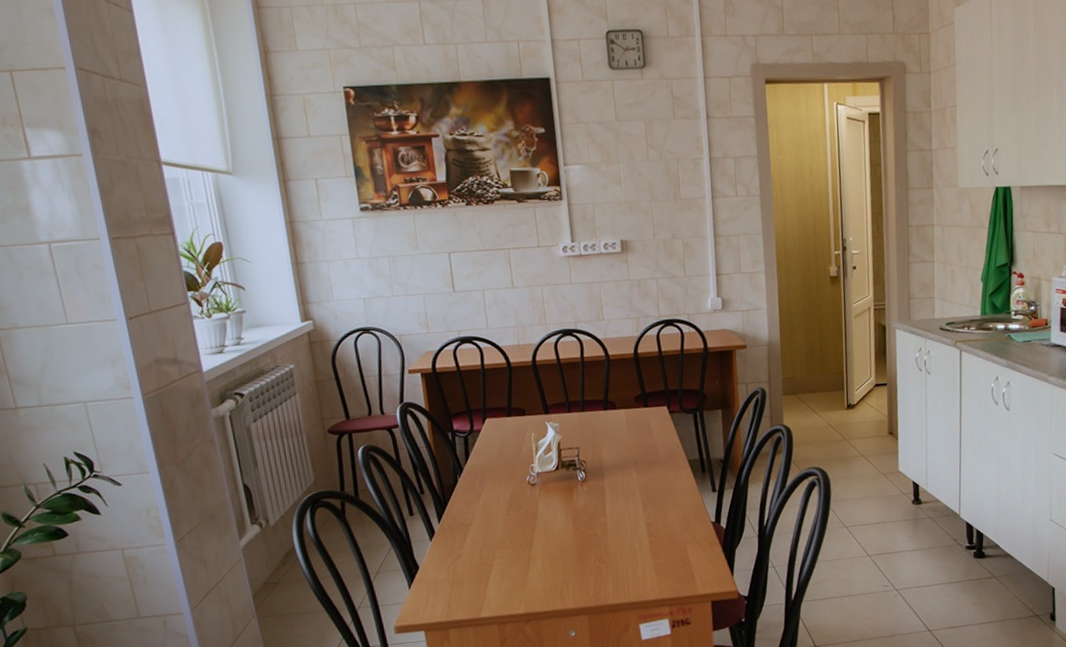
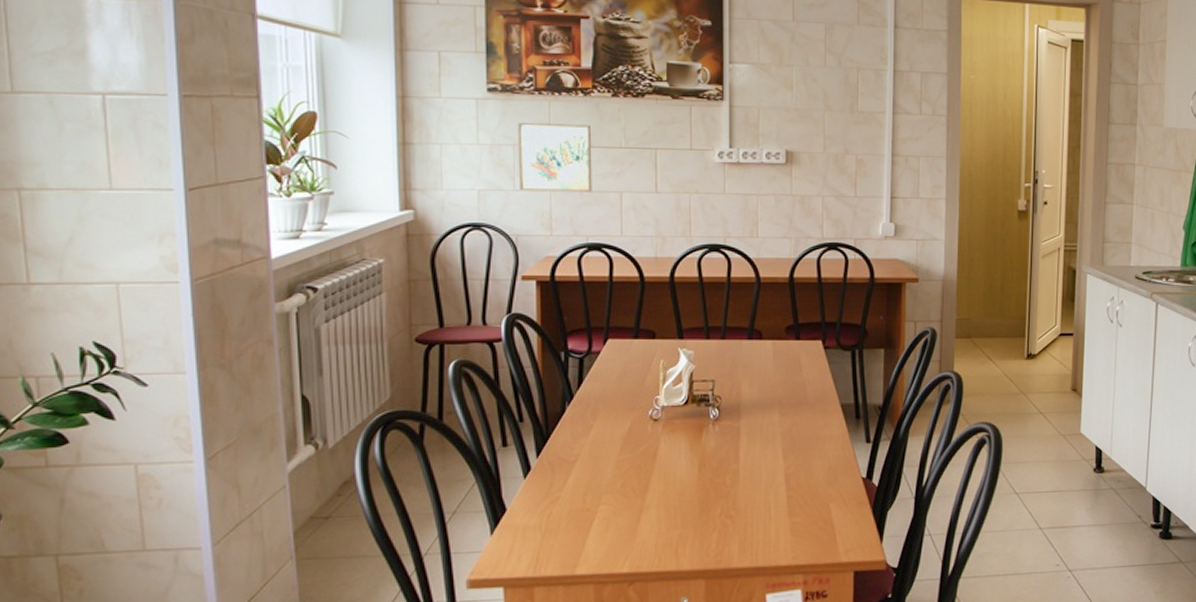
wall art: none [389,233,459,296] -> present [518,123,592,192]

